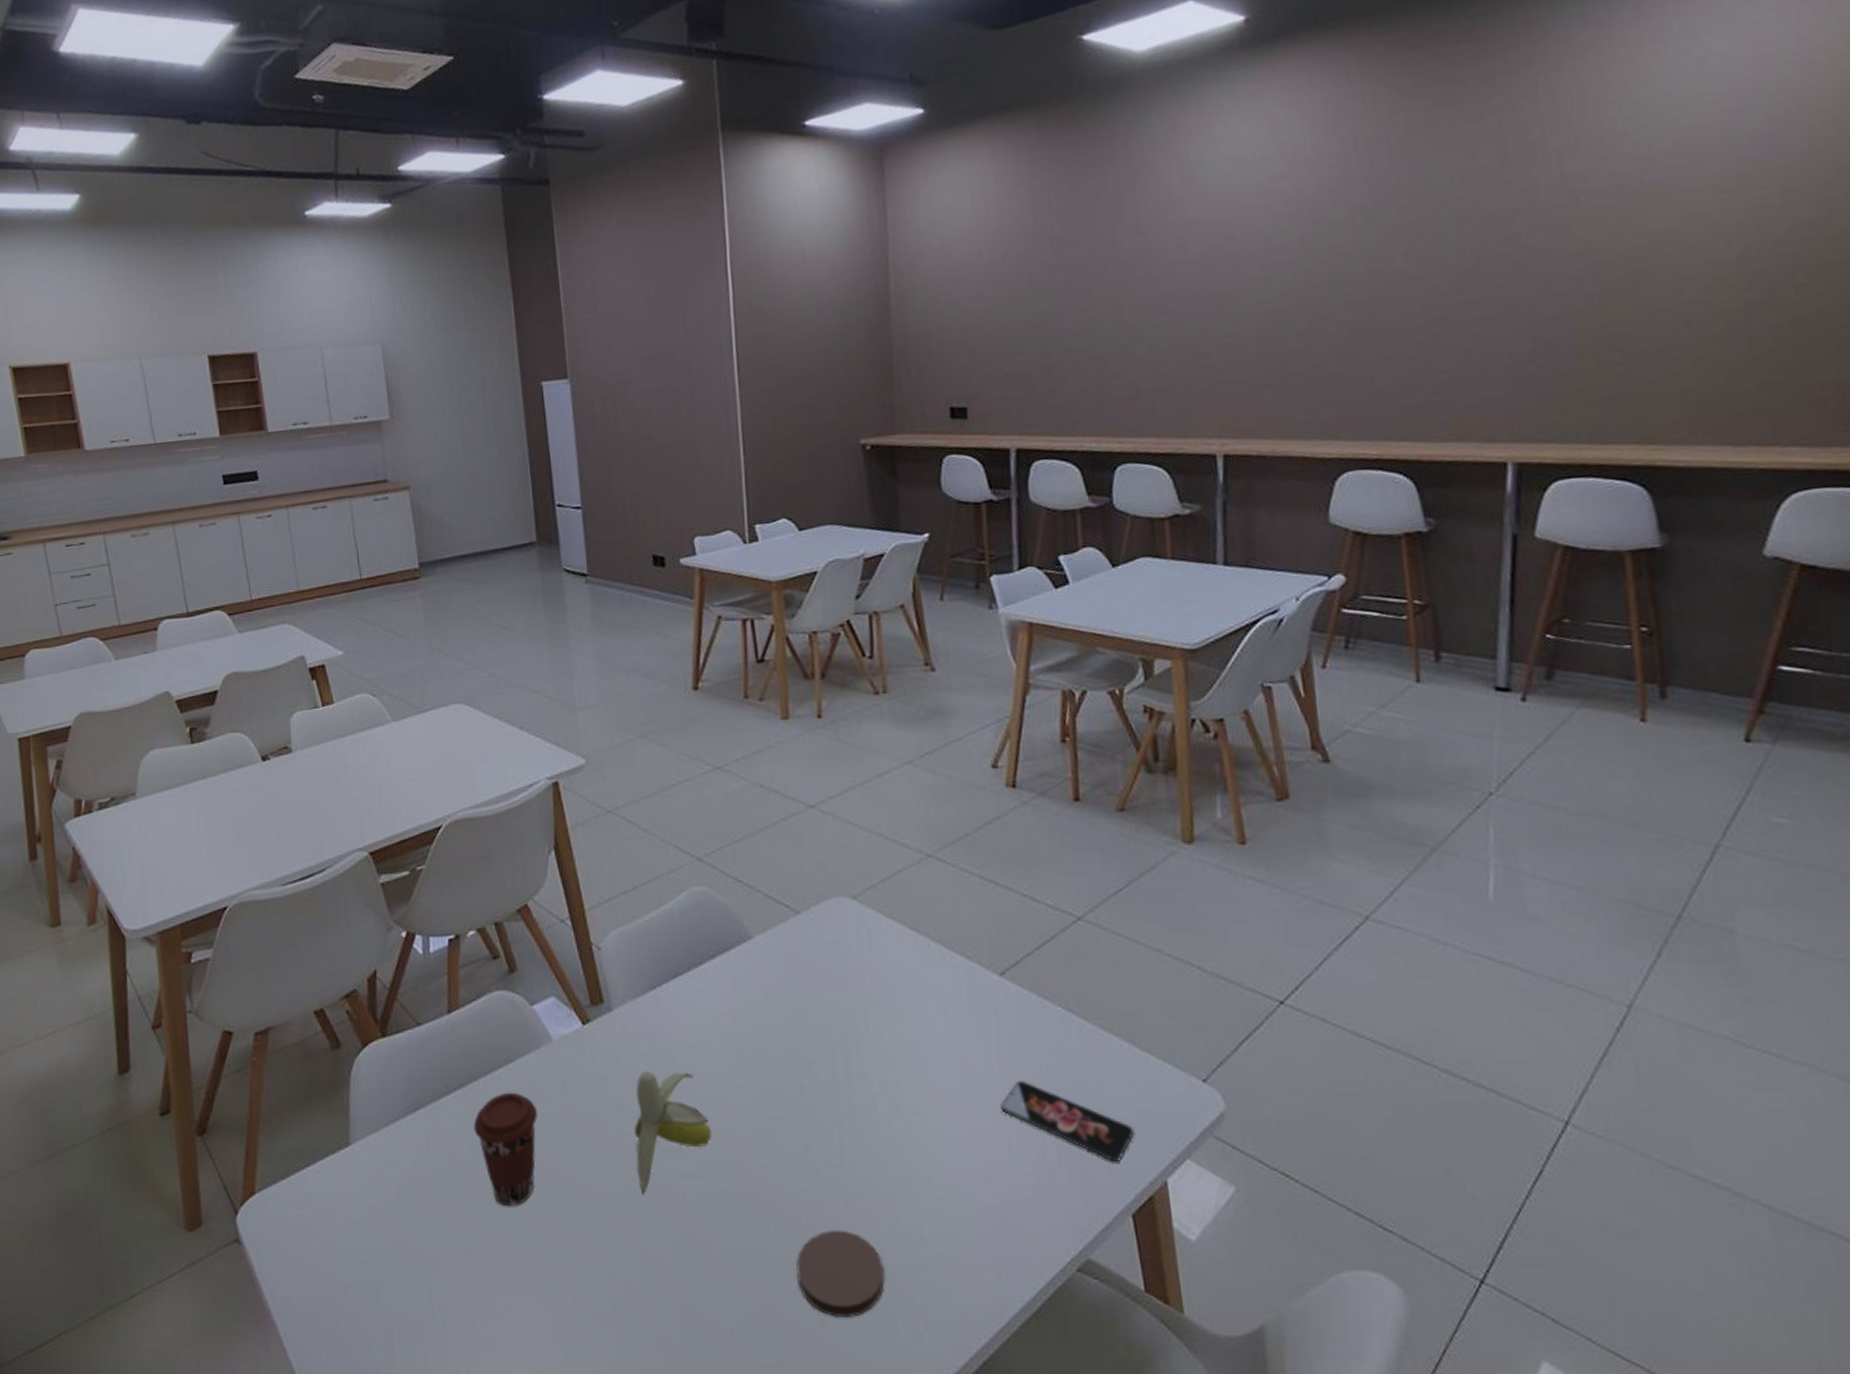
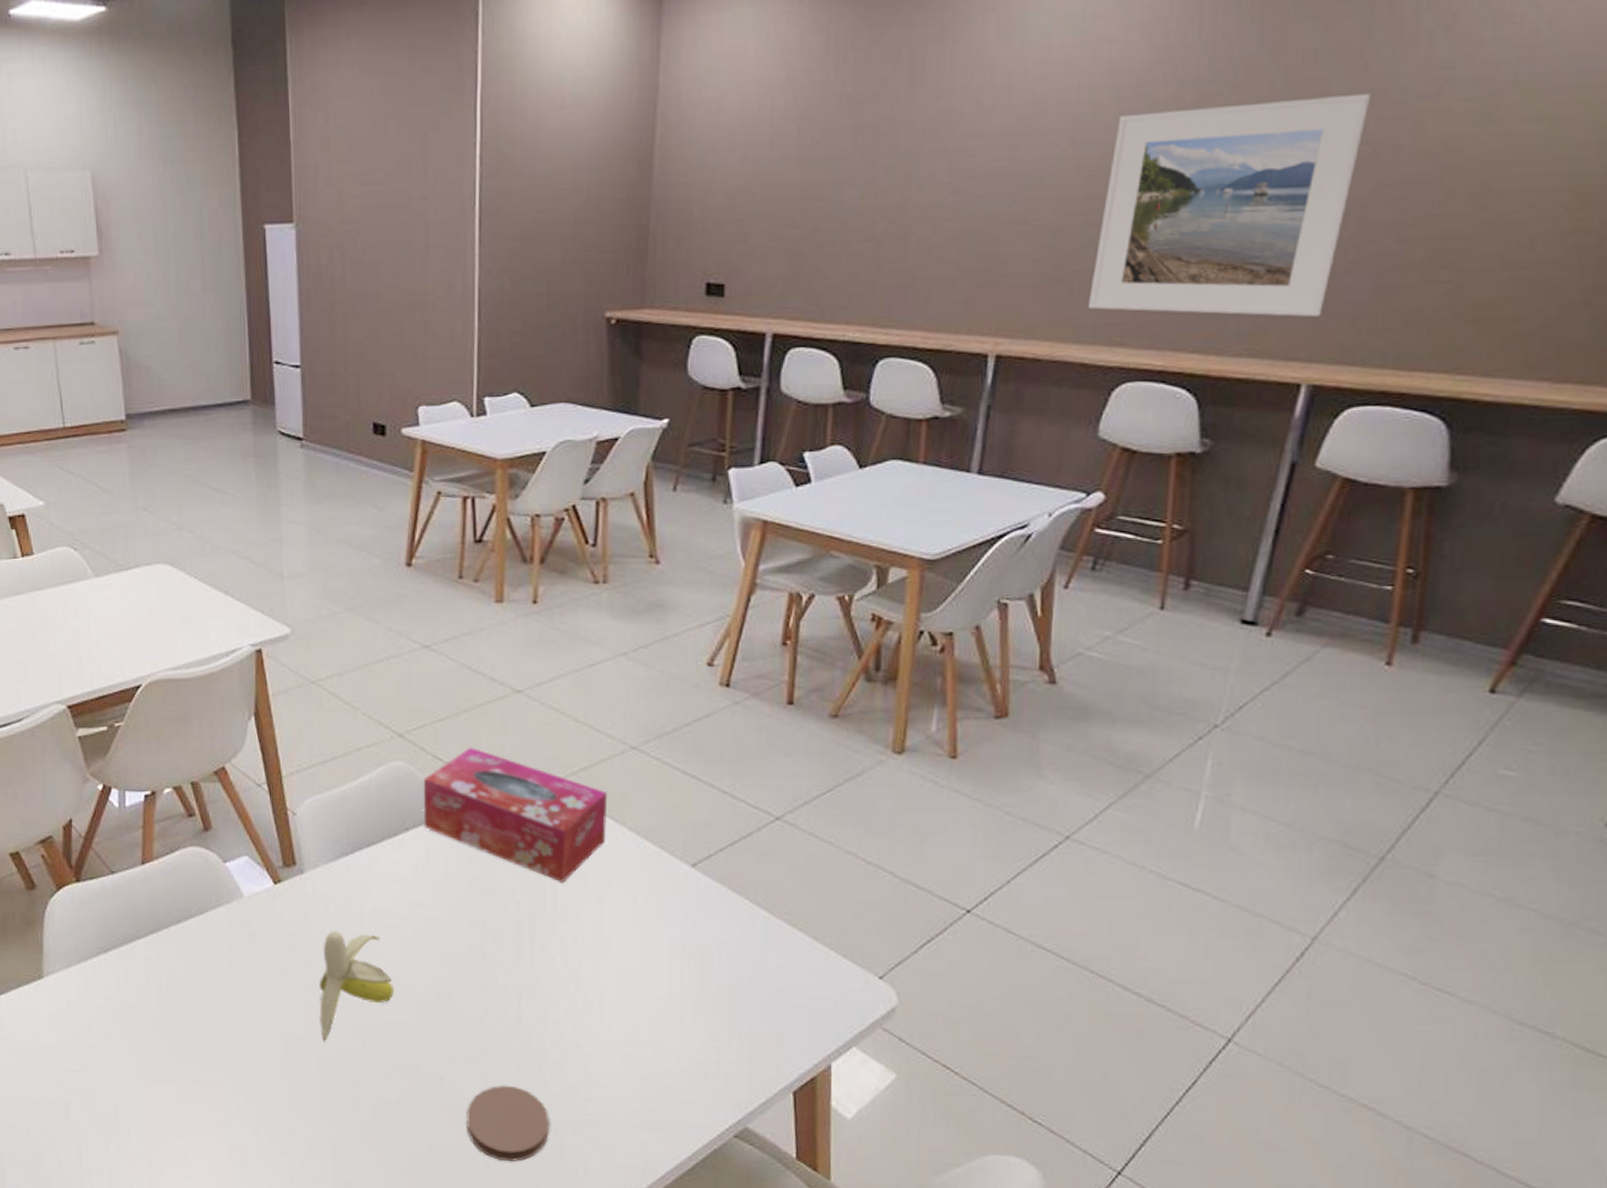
coffee cup: present [473,1092,538,1207] -> none [163,941,227,1044]
tissue box: none [725,866,912,1003] -> present [423,747,608,884]
smartphone: present [1000,1080,1135,1161] -> none [678,964,806,1044]
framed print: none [1299,206,1519,408] -> present [1087,93,1372,318]

